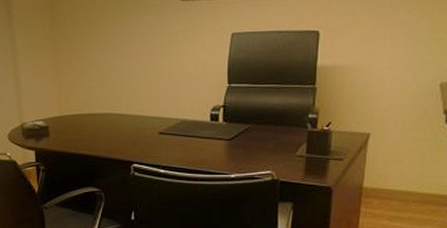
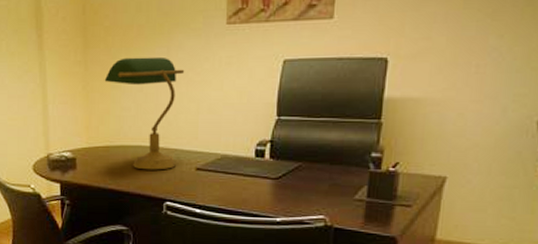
desk lamp: none [72,31,145,136] -> present [104,56,185,170]

